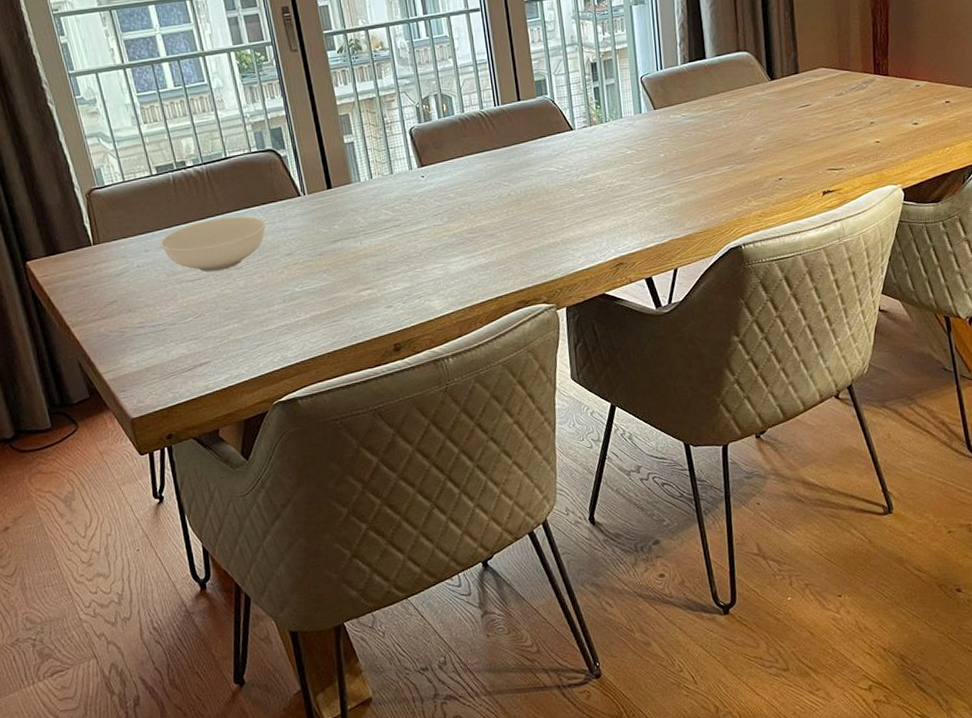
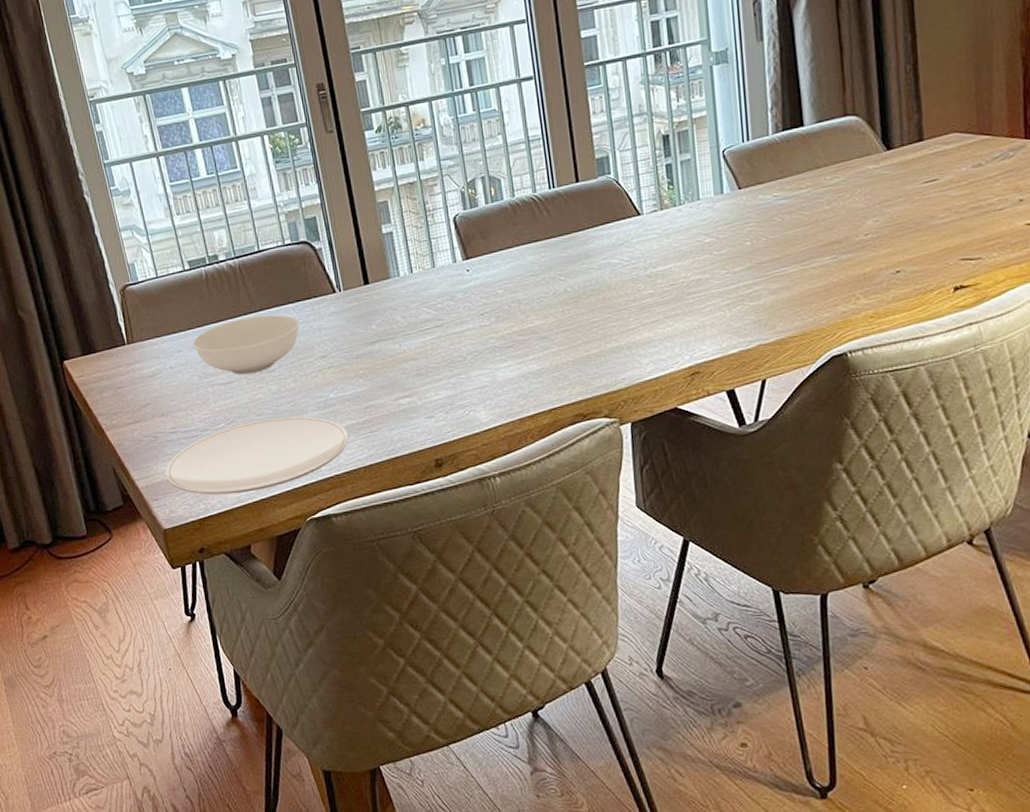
plate: none [132,308,314,385] -> present [165,416,349,495]

